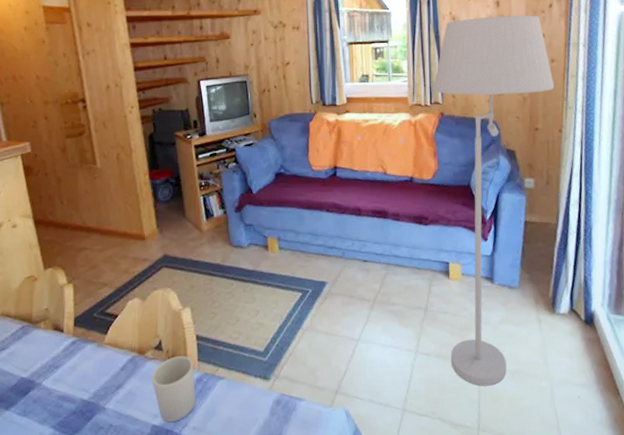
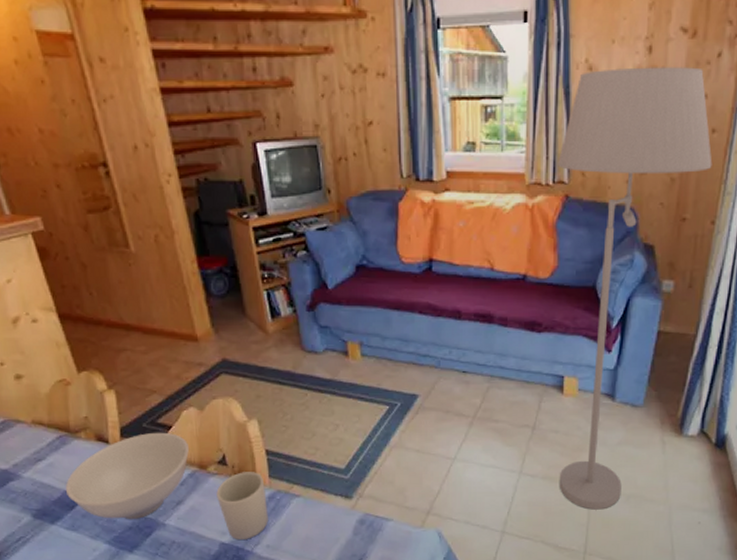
bowl: none [21,321,132,404] -> present [65,432,190,519]

